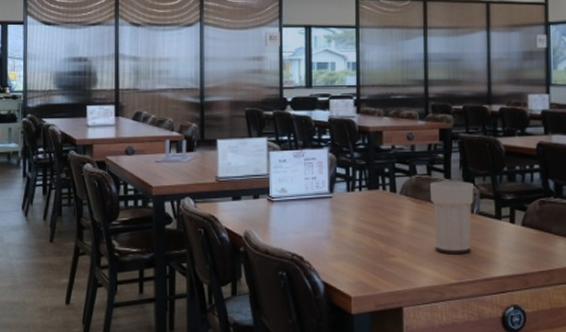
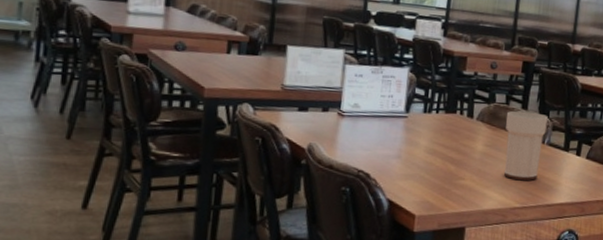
napkin holder: present [155,139,196,163] -> none [210,38,260,67]

